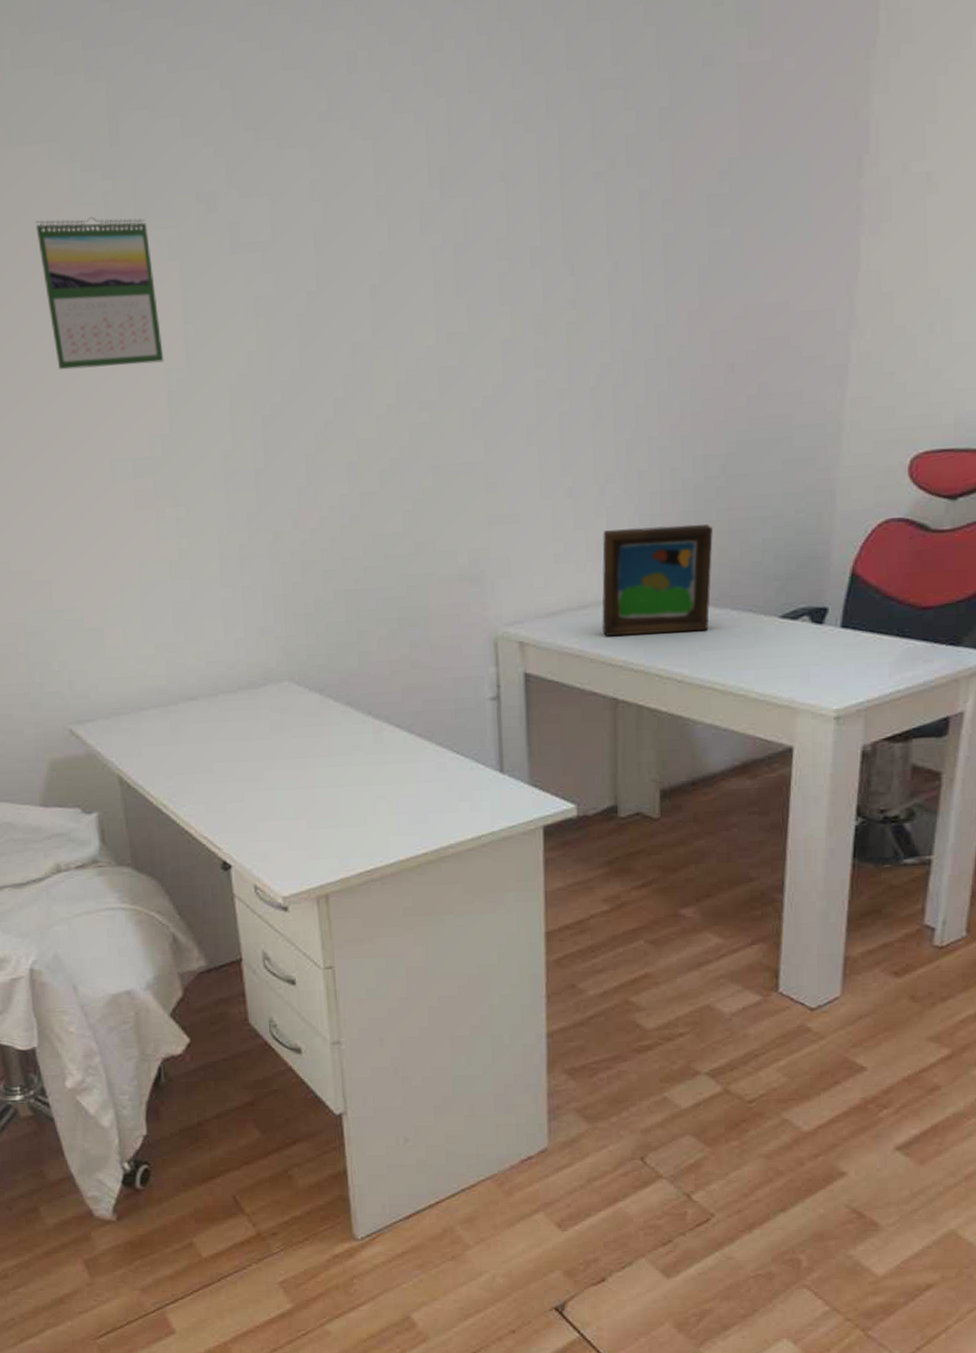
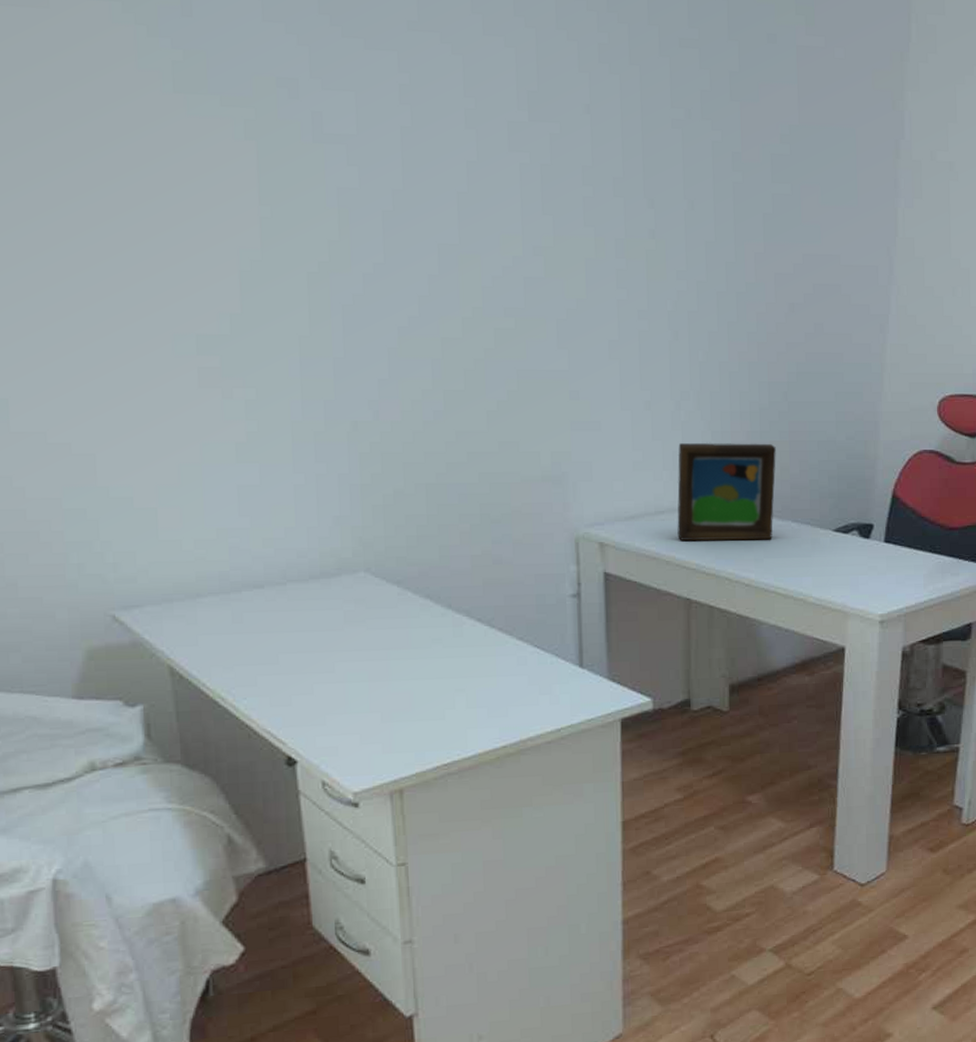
calendar: present [35,216,164,370] -> none [91,78,236,240]

